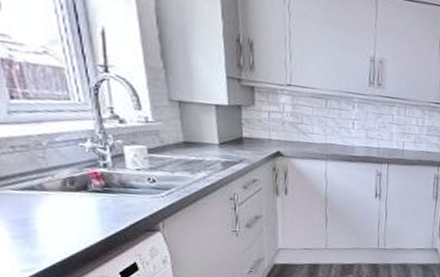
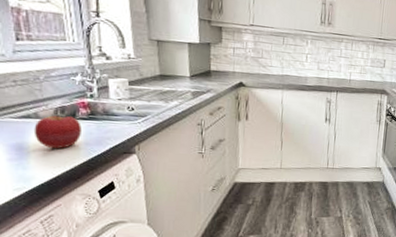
apple: none [39,187,95,226] -> present [33,115,82,149]

